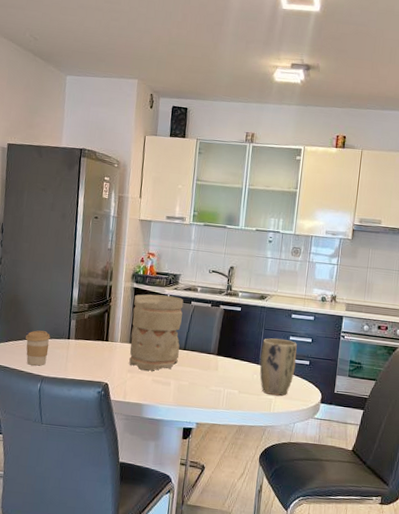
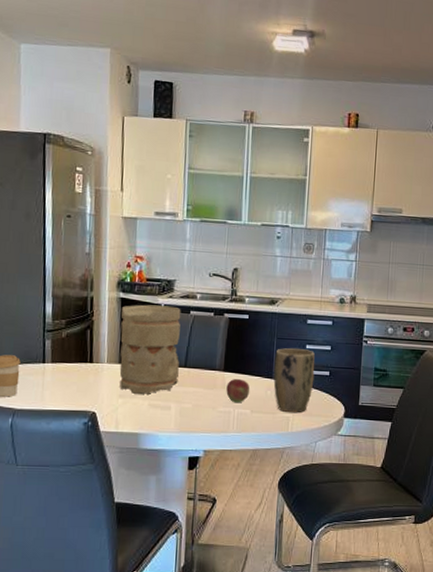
fruit: none [218,362,239,384] -> present [226,378,250,403]

